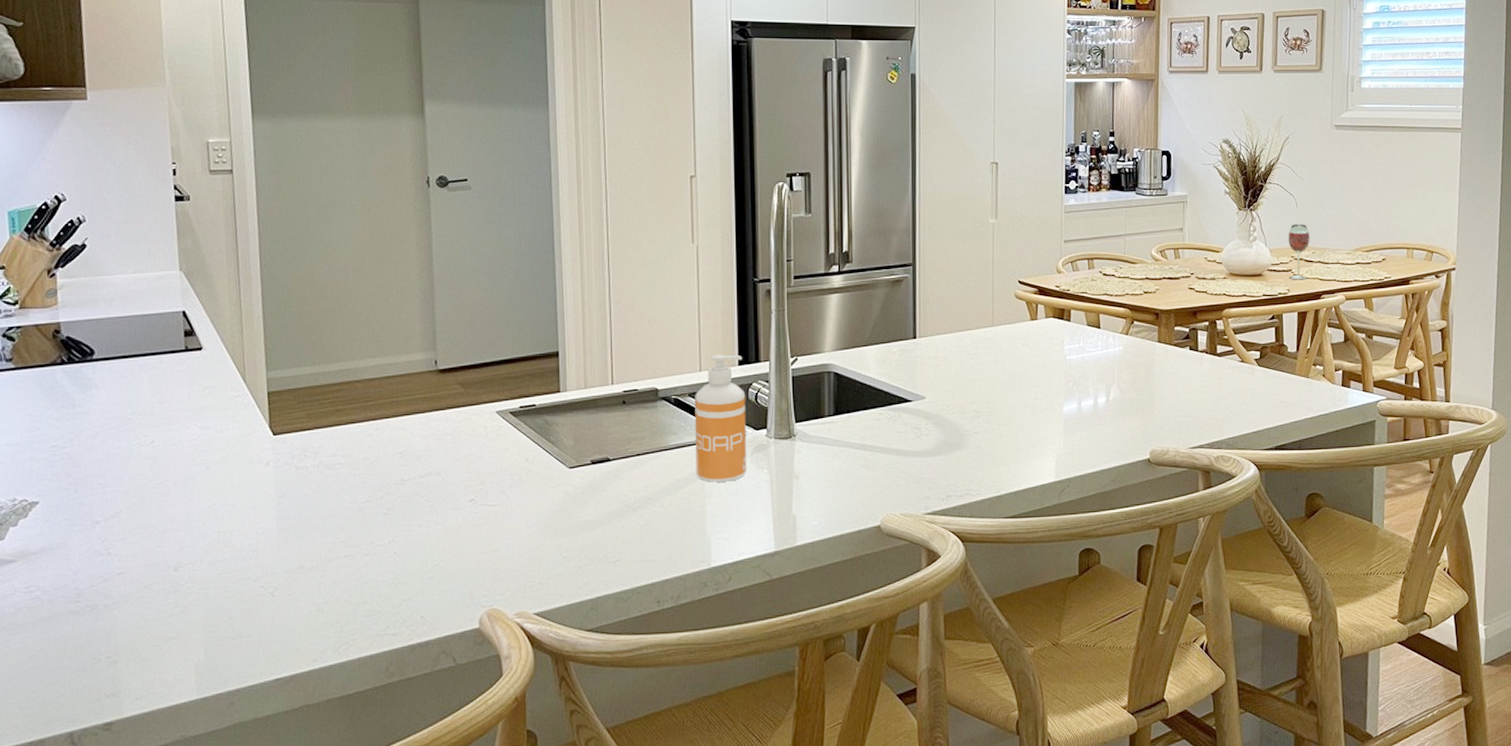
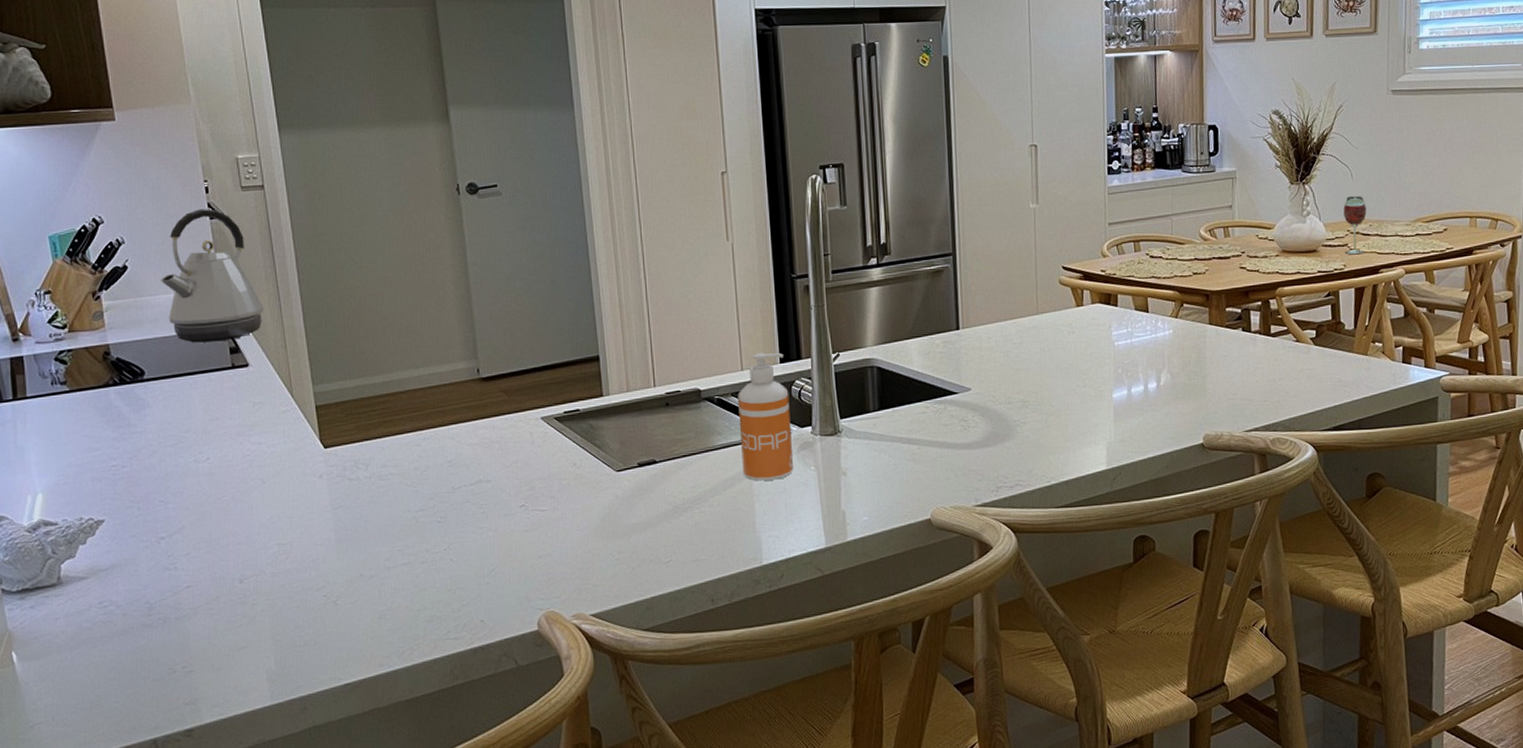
kettle: none [119,191,222,324] -> present [161,209,263,343]

